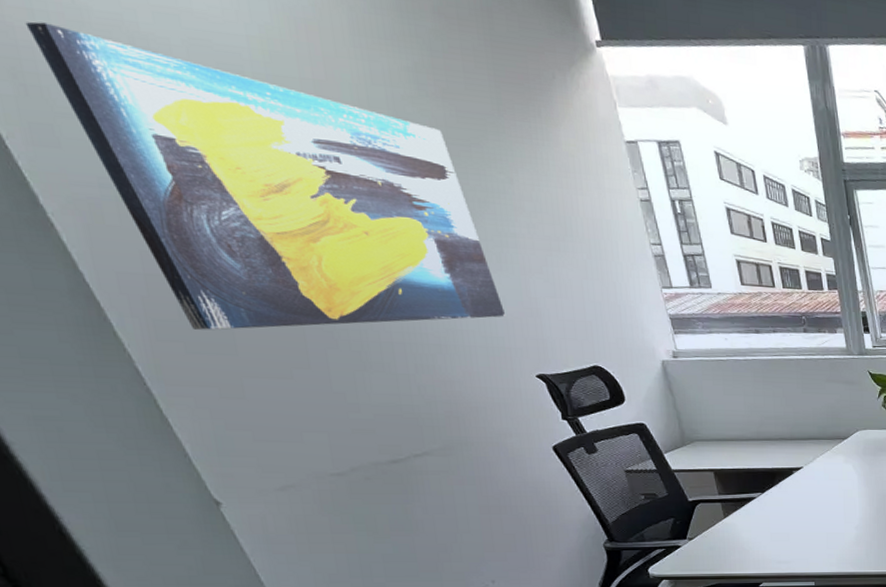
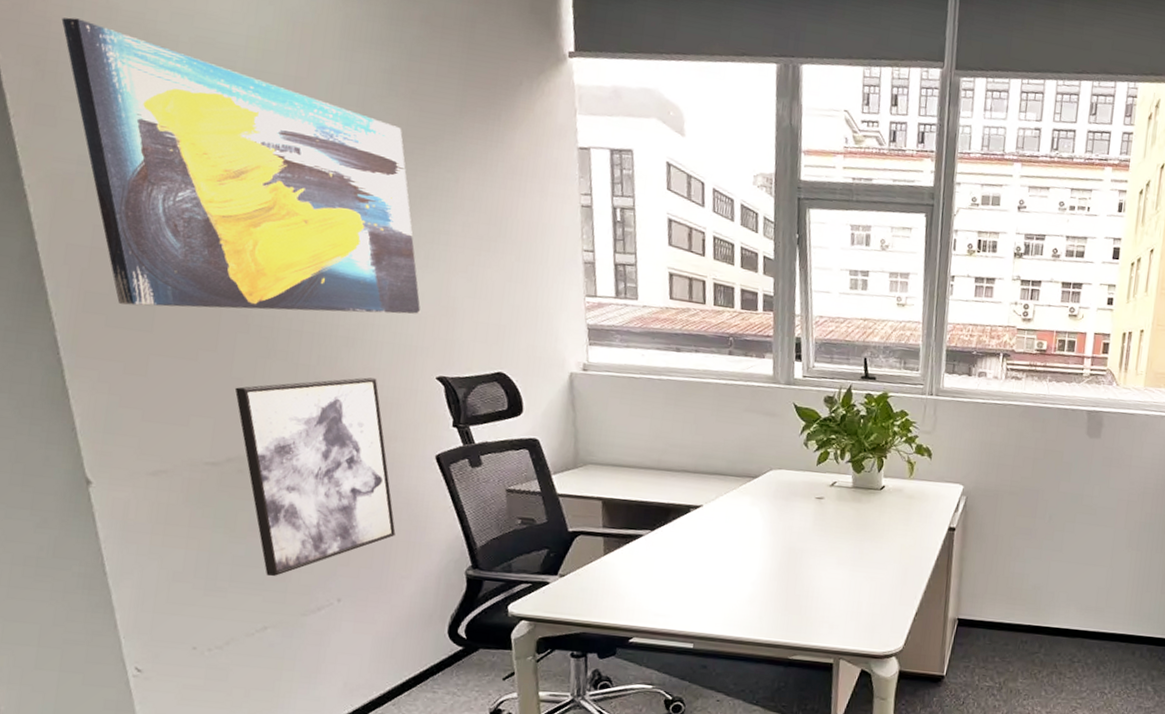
wall art: none [339,381,532,569] -> present [234,377,396,577]

